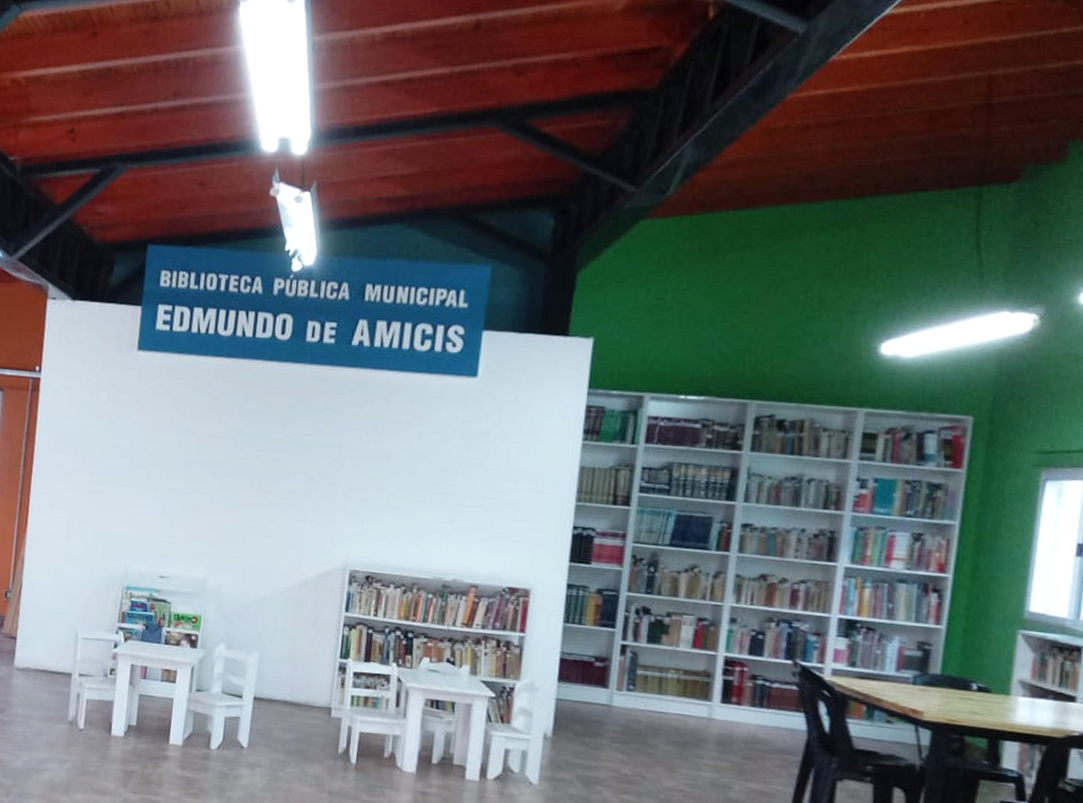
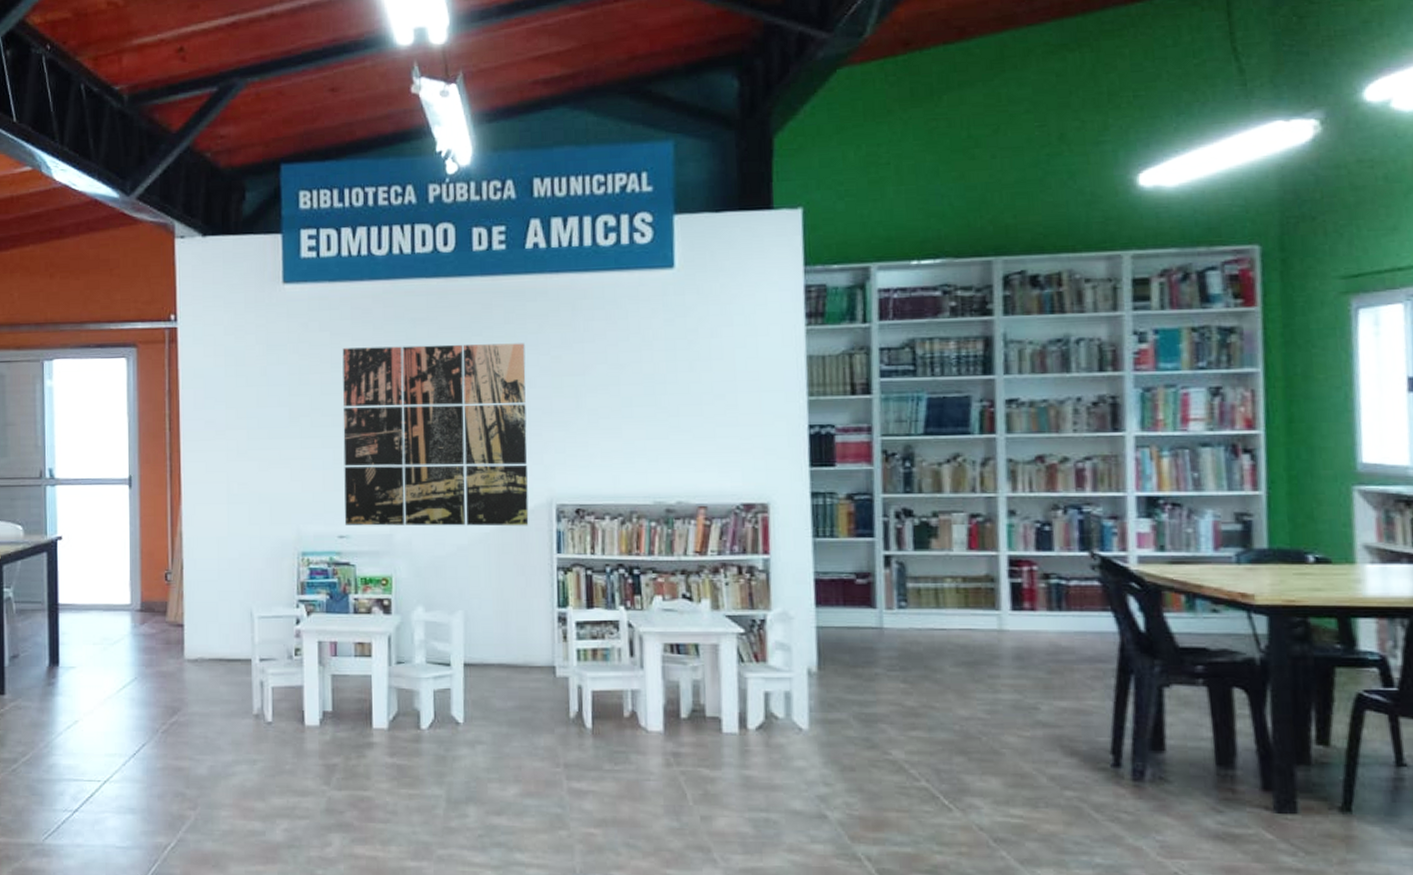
wall art: none [166,413,341,586] -> present [342,343,529,527]

